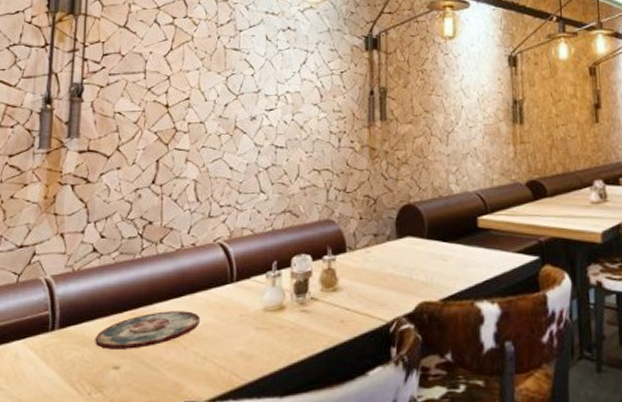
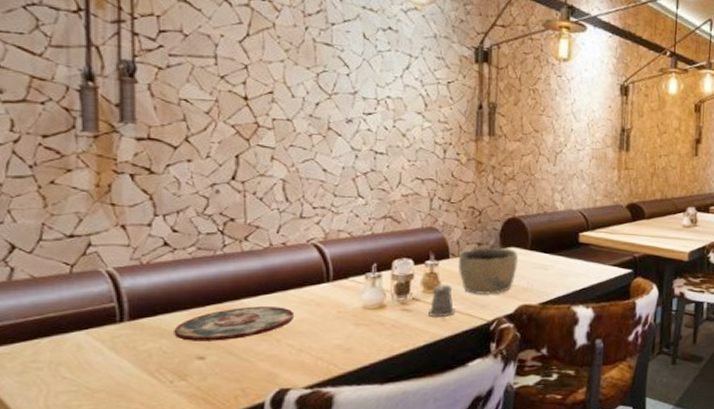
pepper shaker: none [324,281,353,319] -> present [426,284,455,318]
bowl: none [355,237,416,292] -> present [458,247,519,295]

